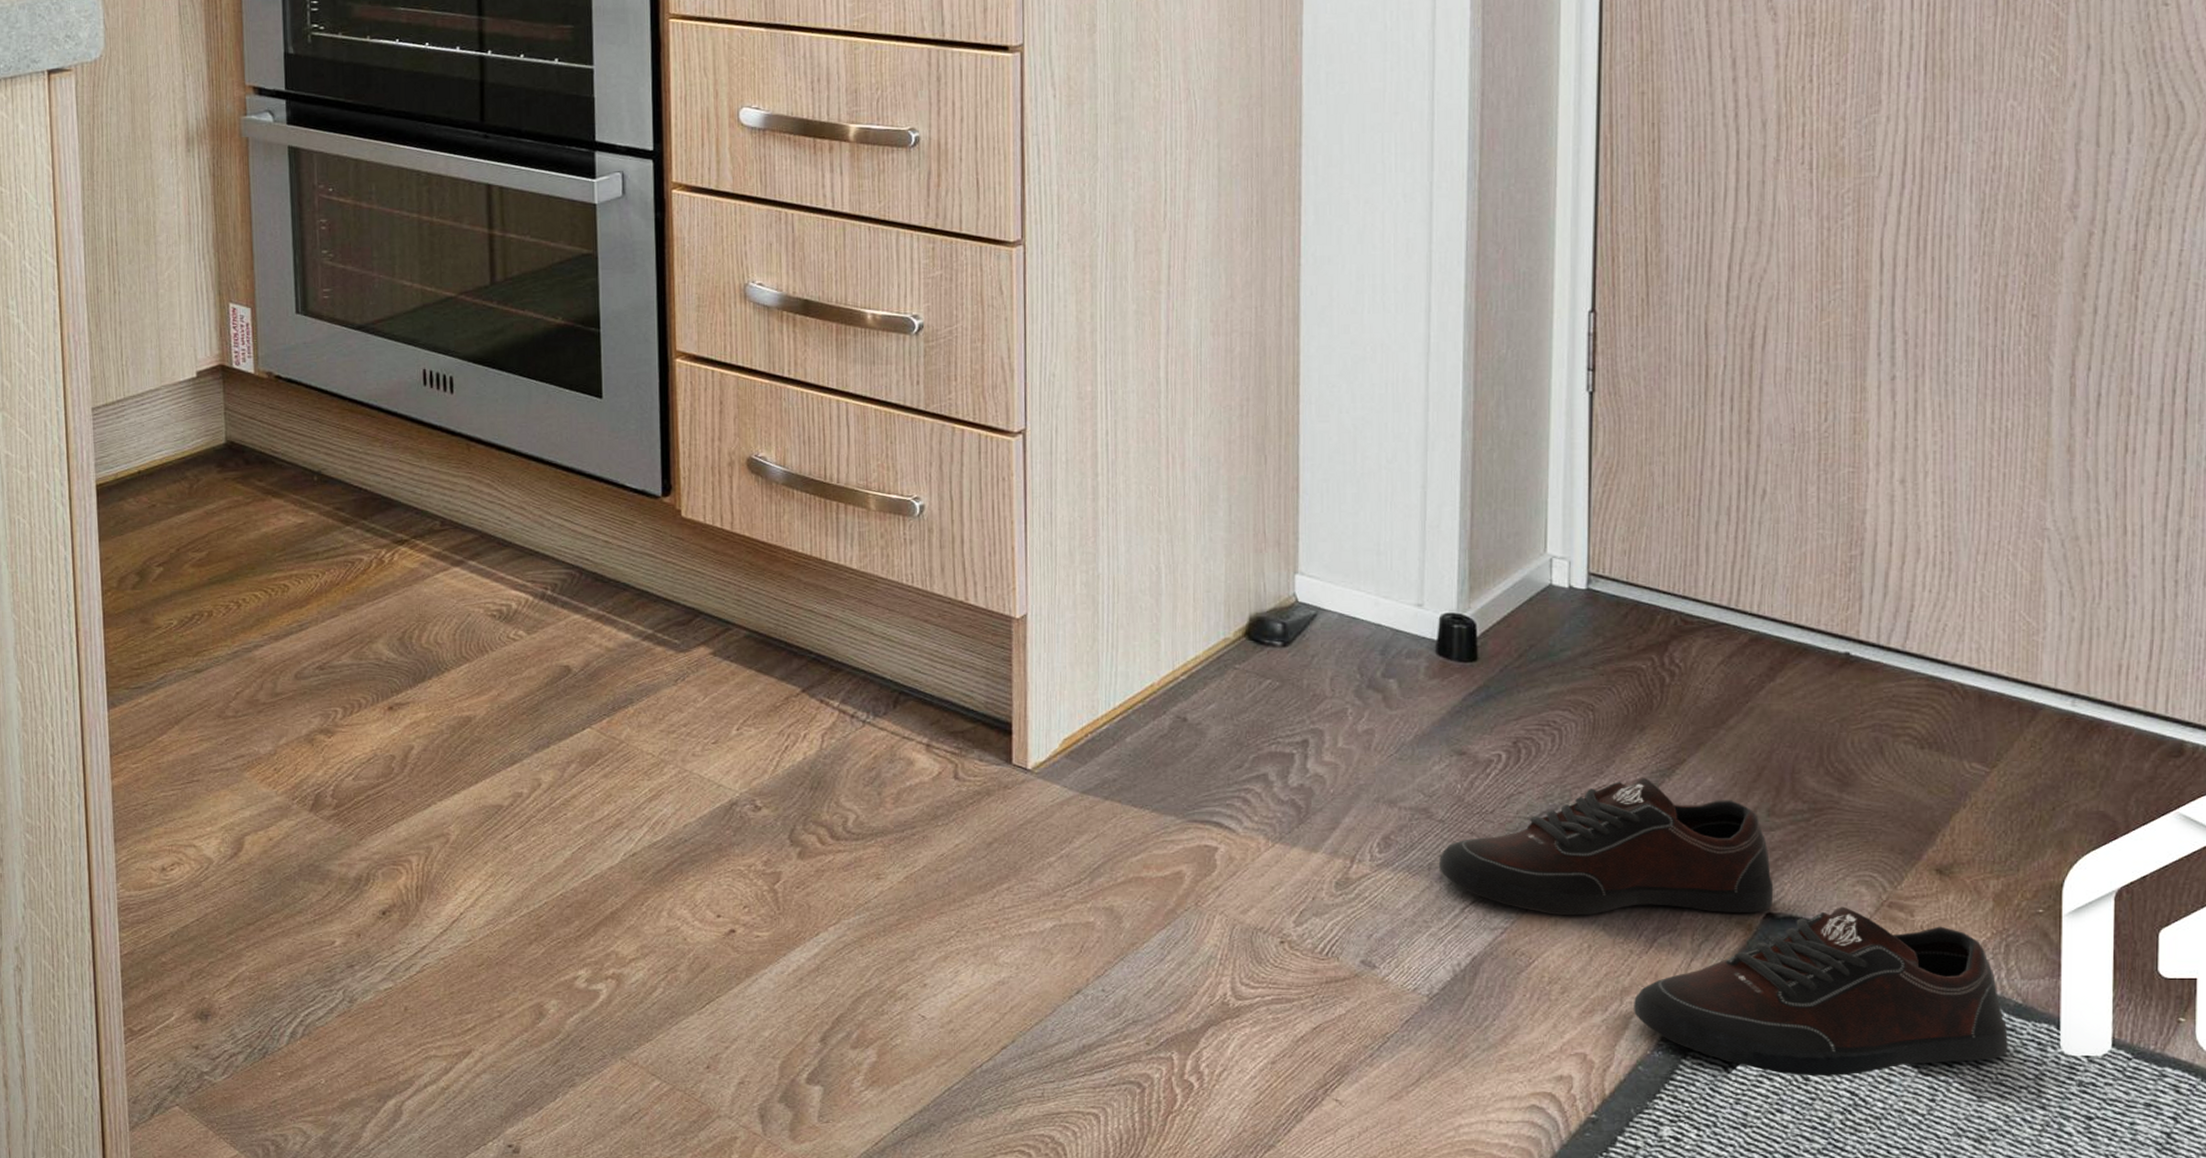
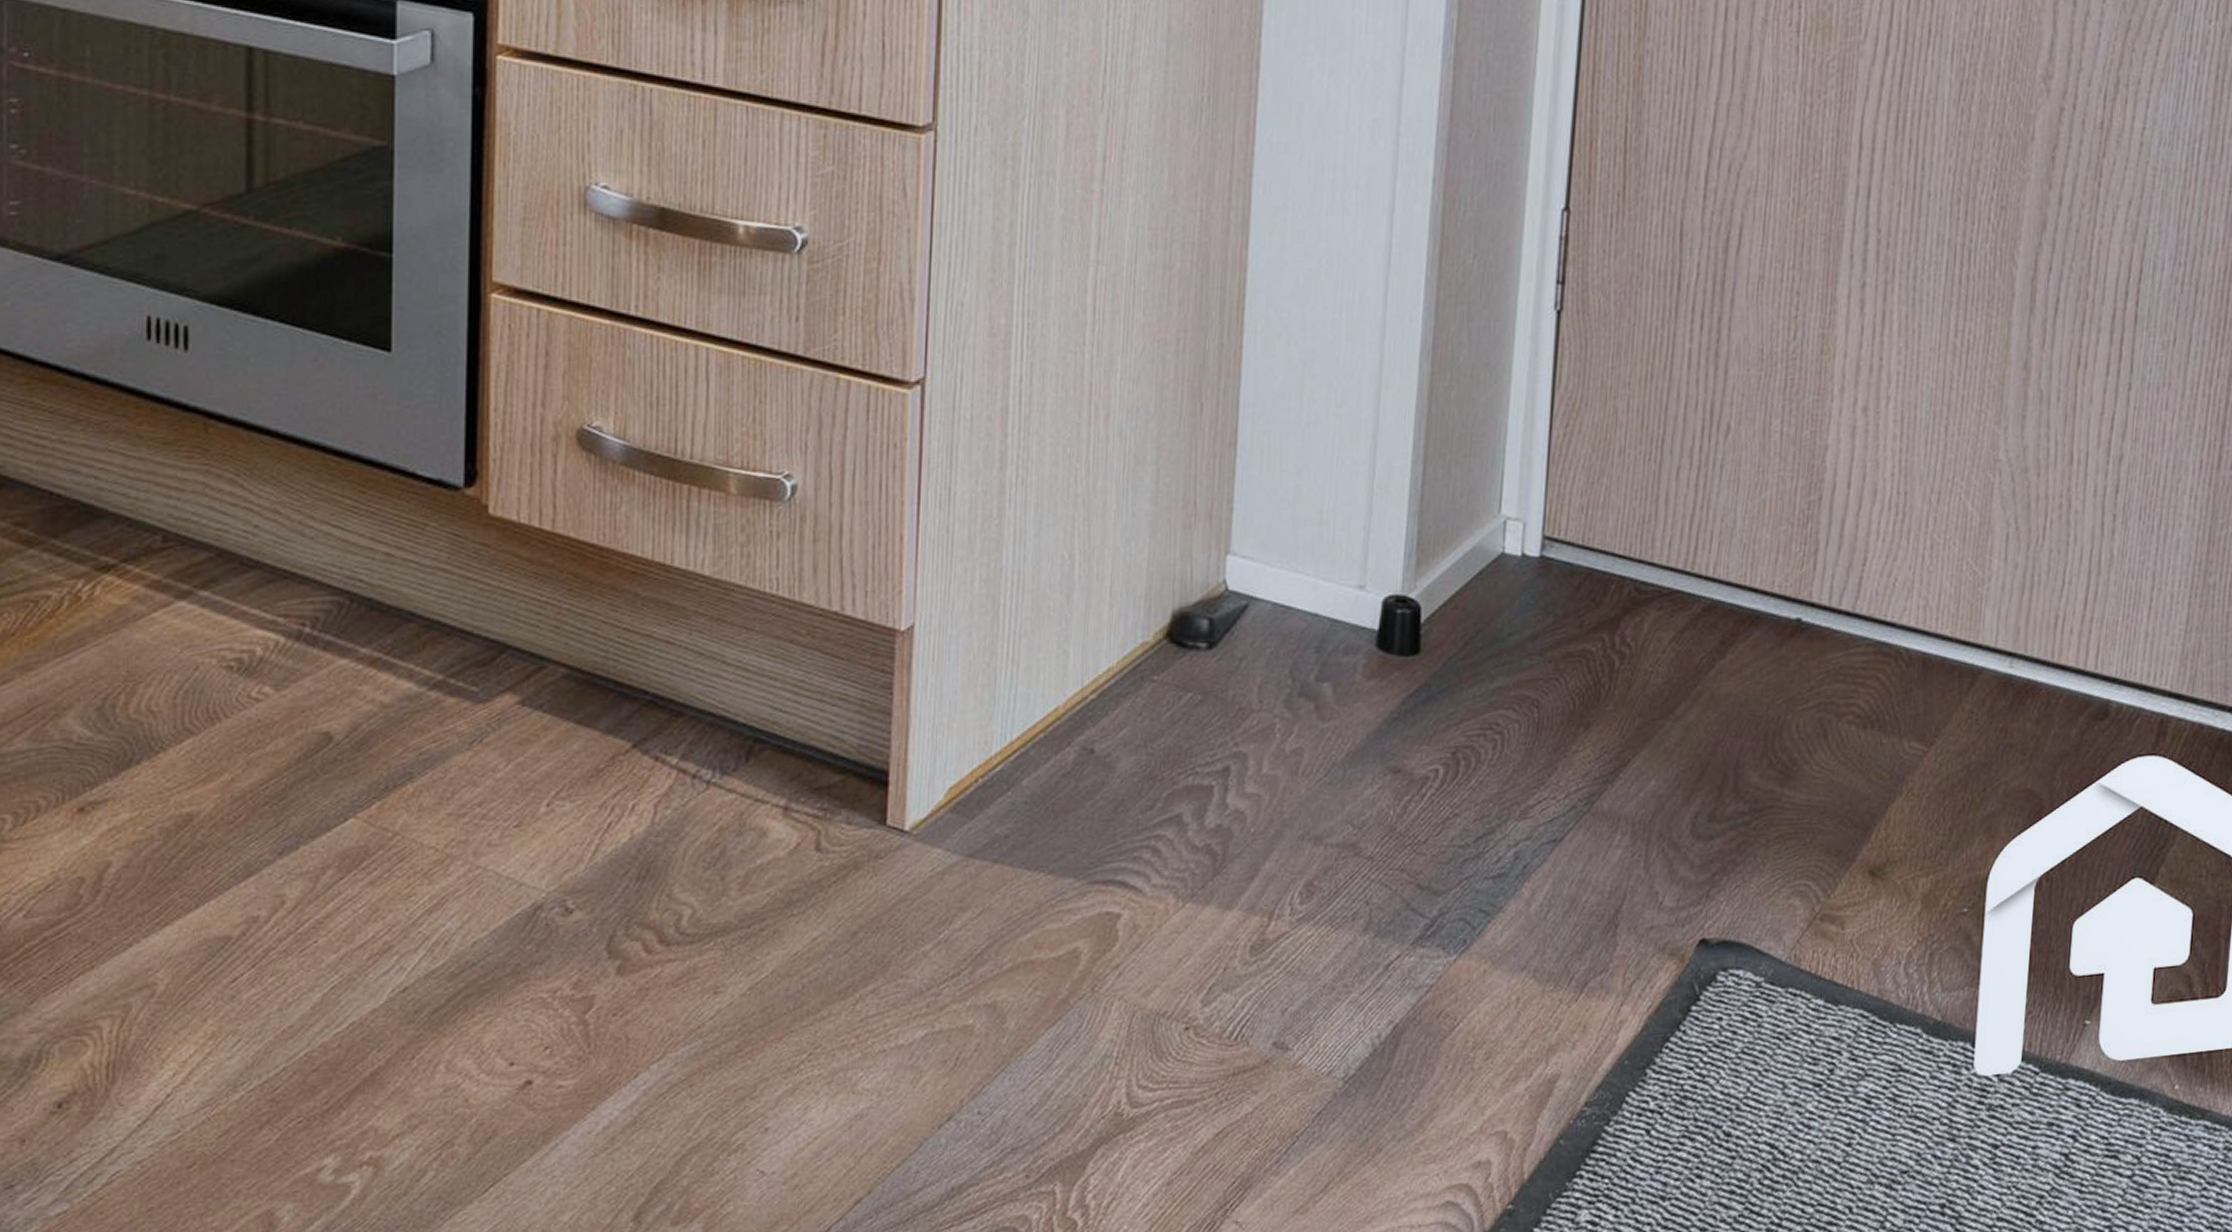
shoe: present [1438,777,2008,1077] -> none [1363,785,1926,1132]

